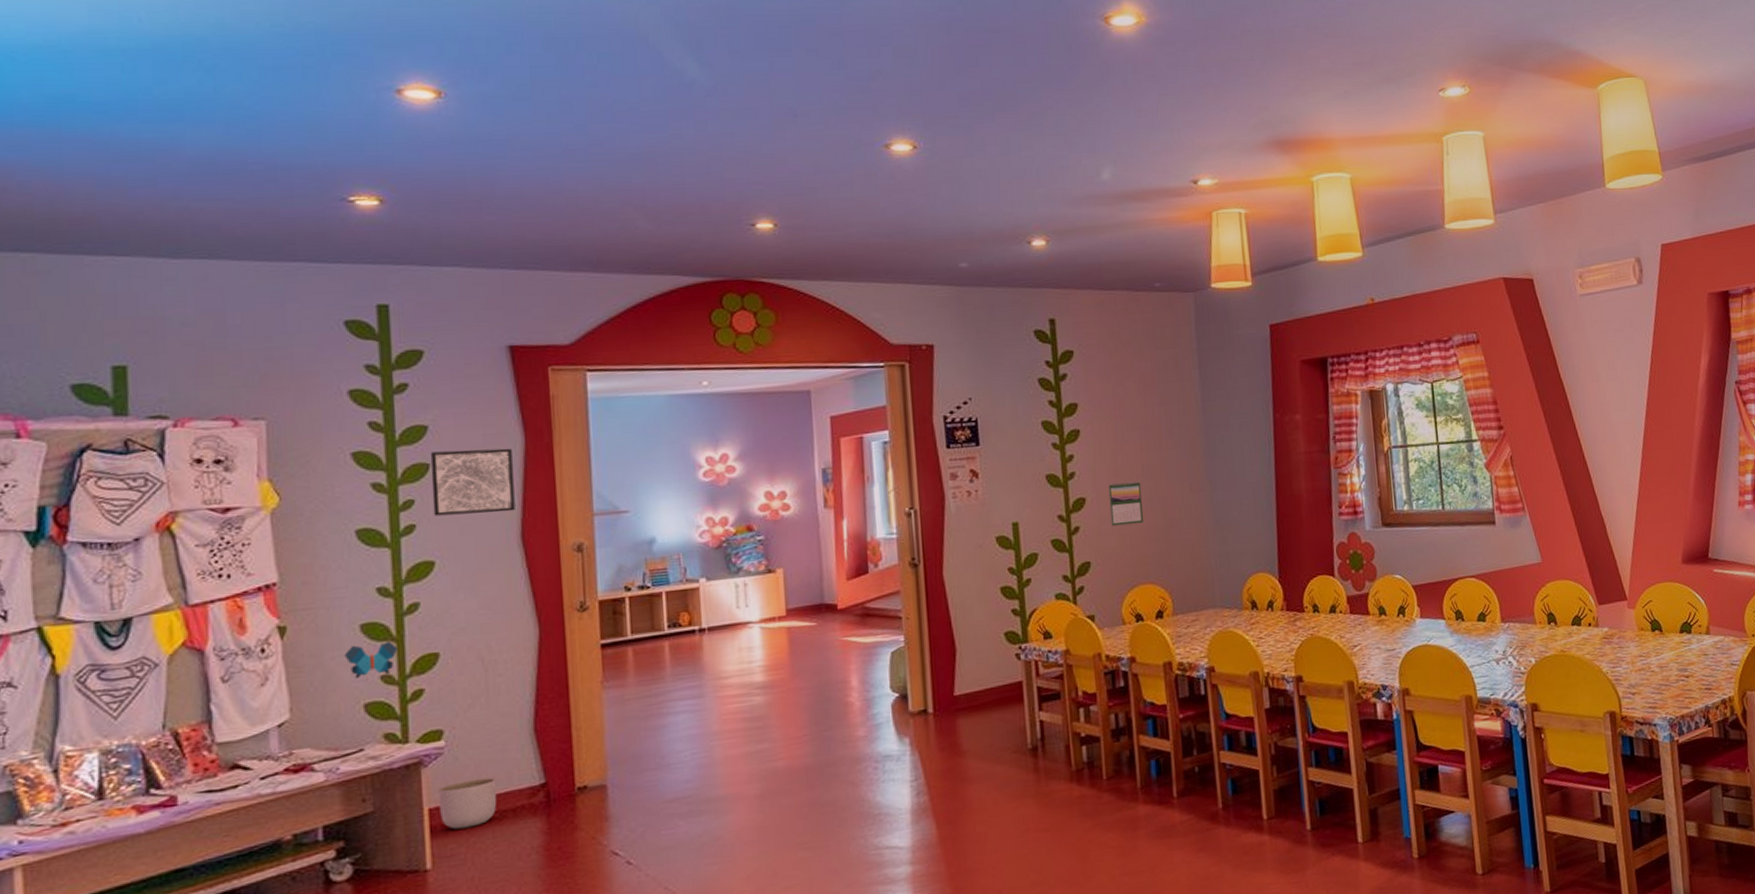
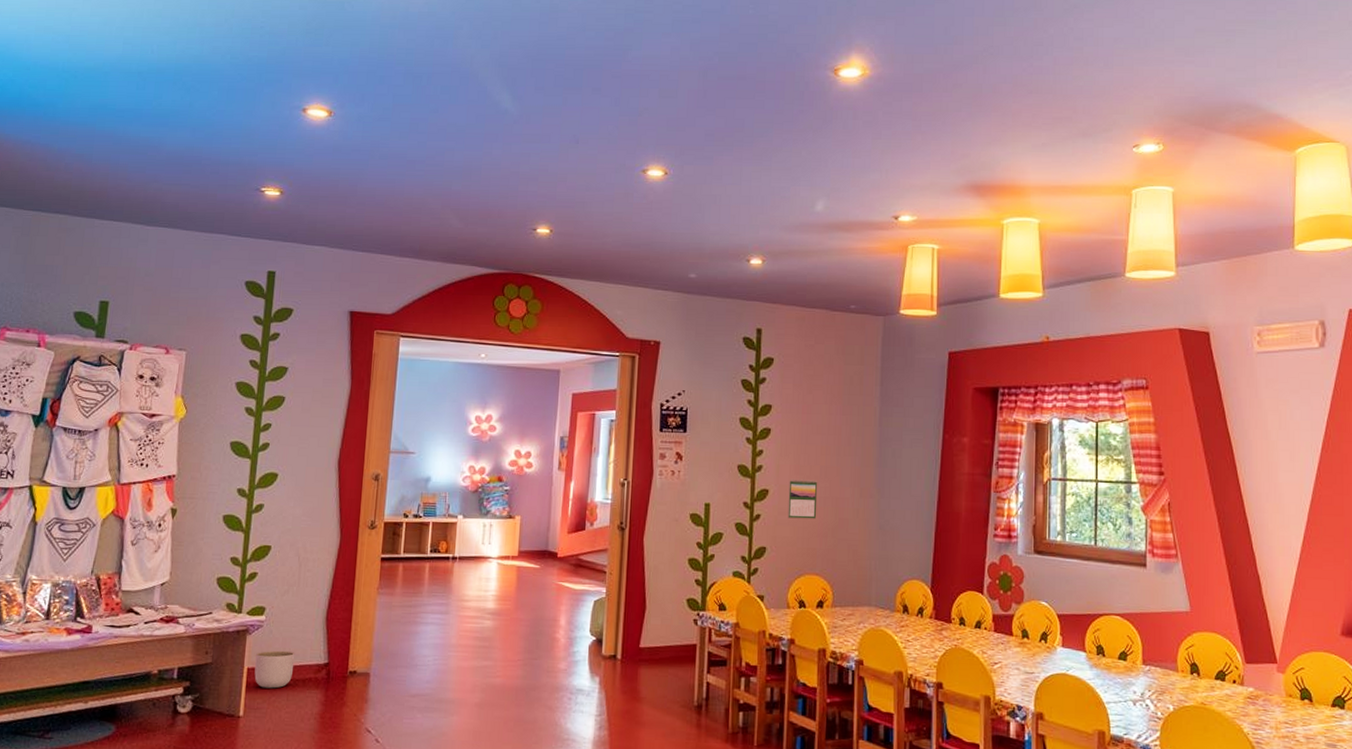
decorative butterfly: present [344,641,398,679] -> none [210,531,245,558]
wall art: present [430,448,515,516] -> none [282,388,341,442]

